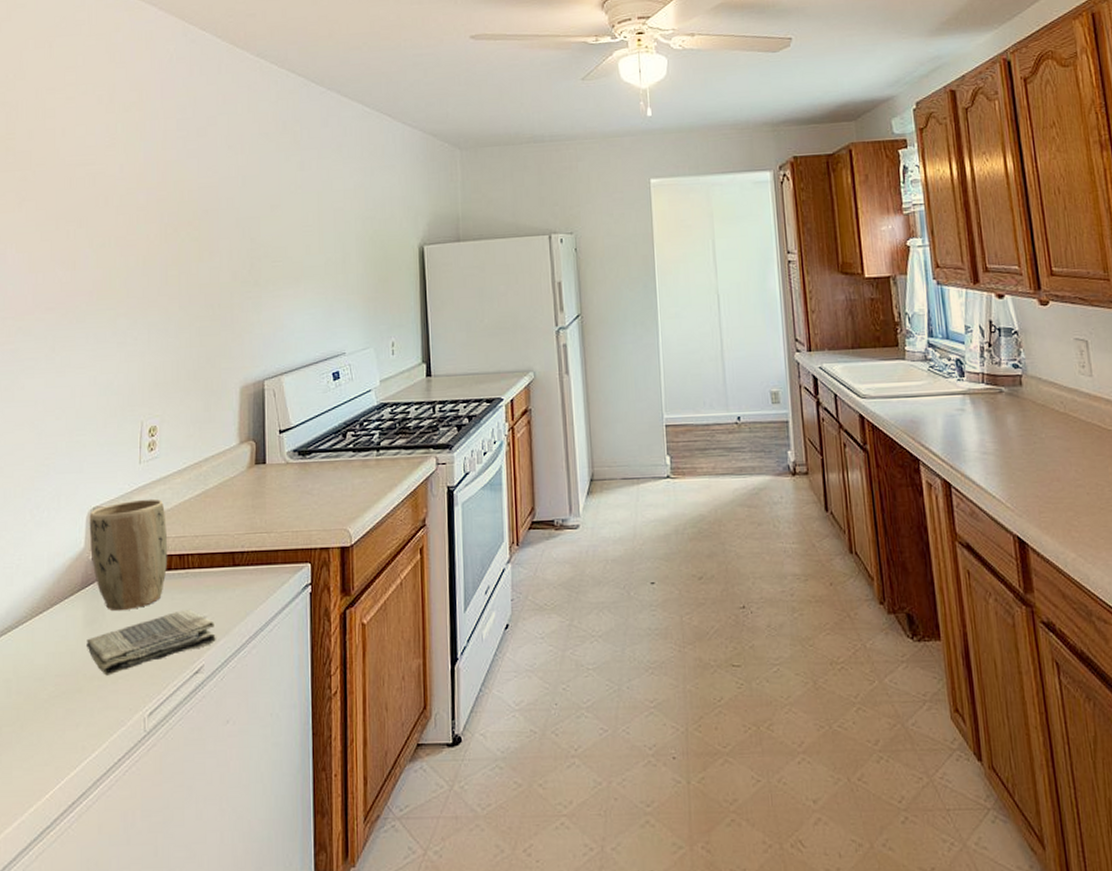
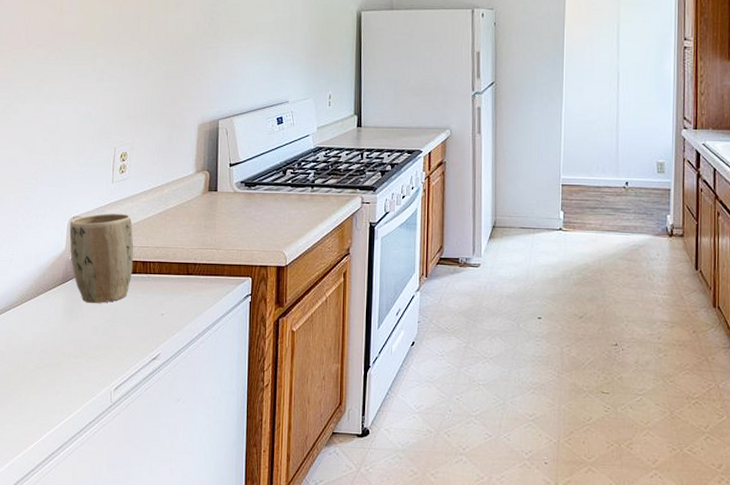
dish towel: present [85,610,216,676] -> none [65,307,171,355]

